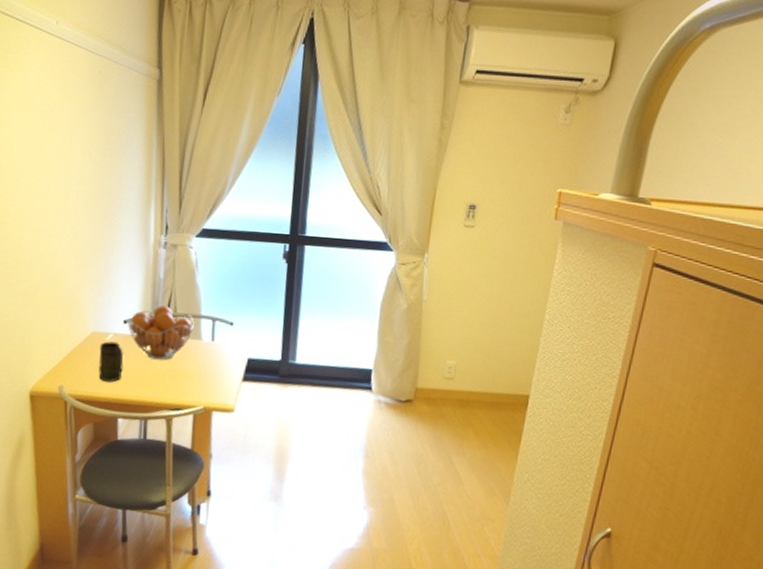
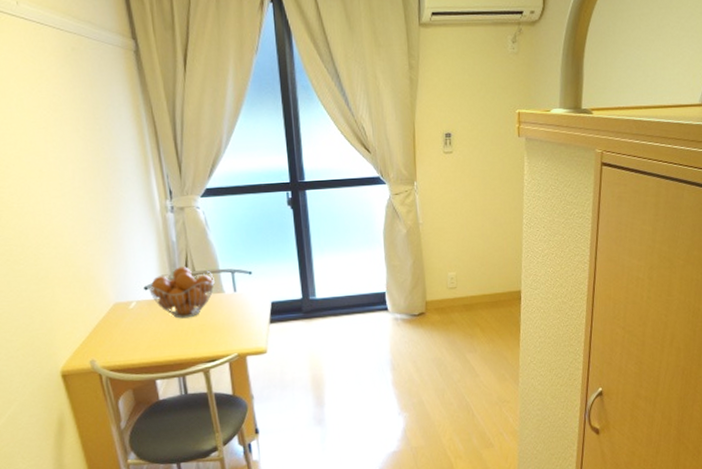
mug: present [98,341,124,382] -> none [124,309,153,348]

